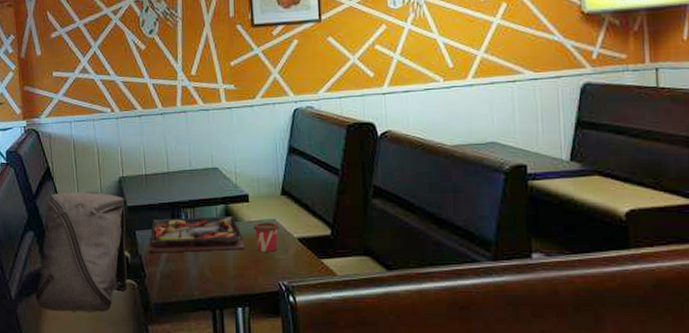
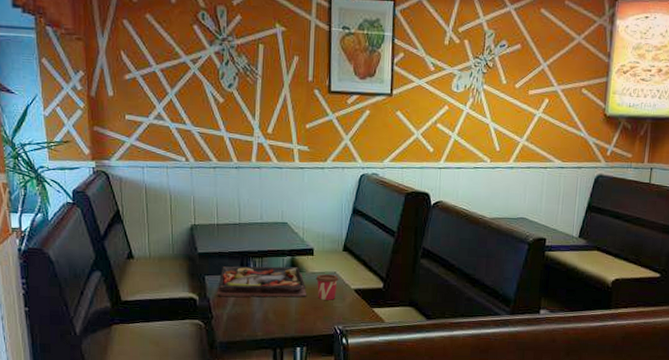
backpack: present [36,191,128,312] -> none [102,236,196,349]

